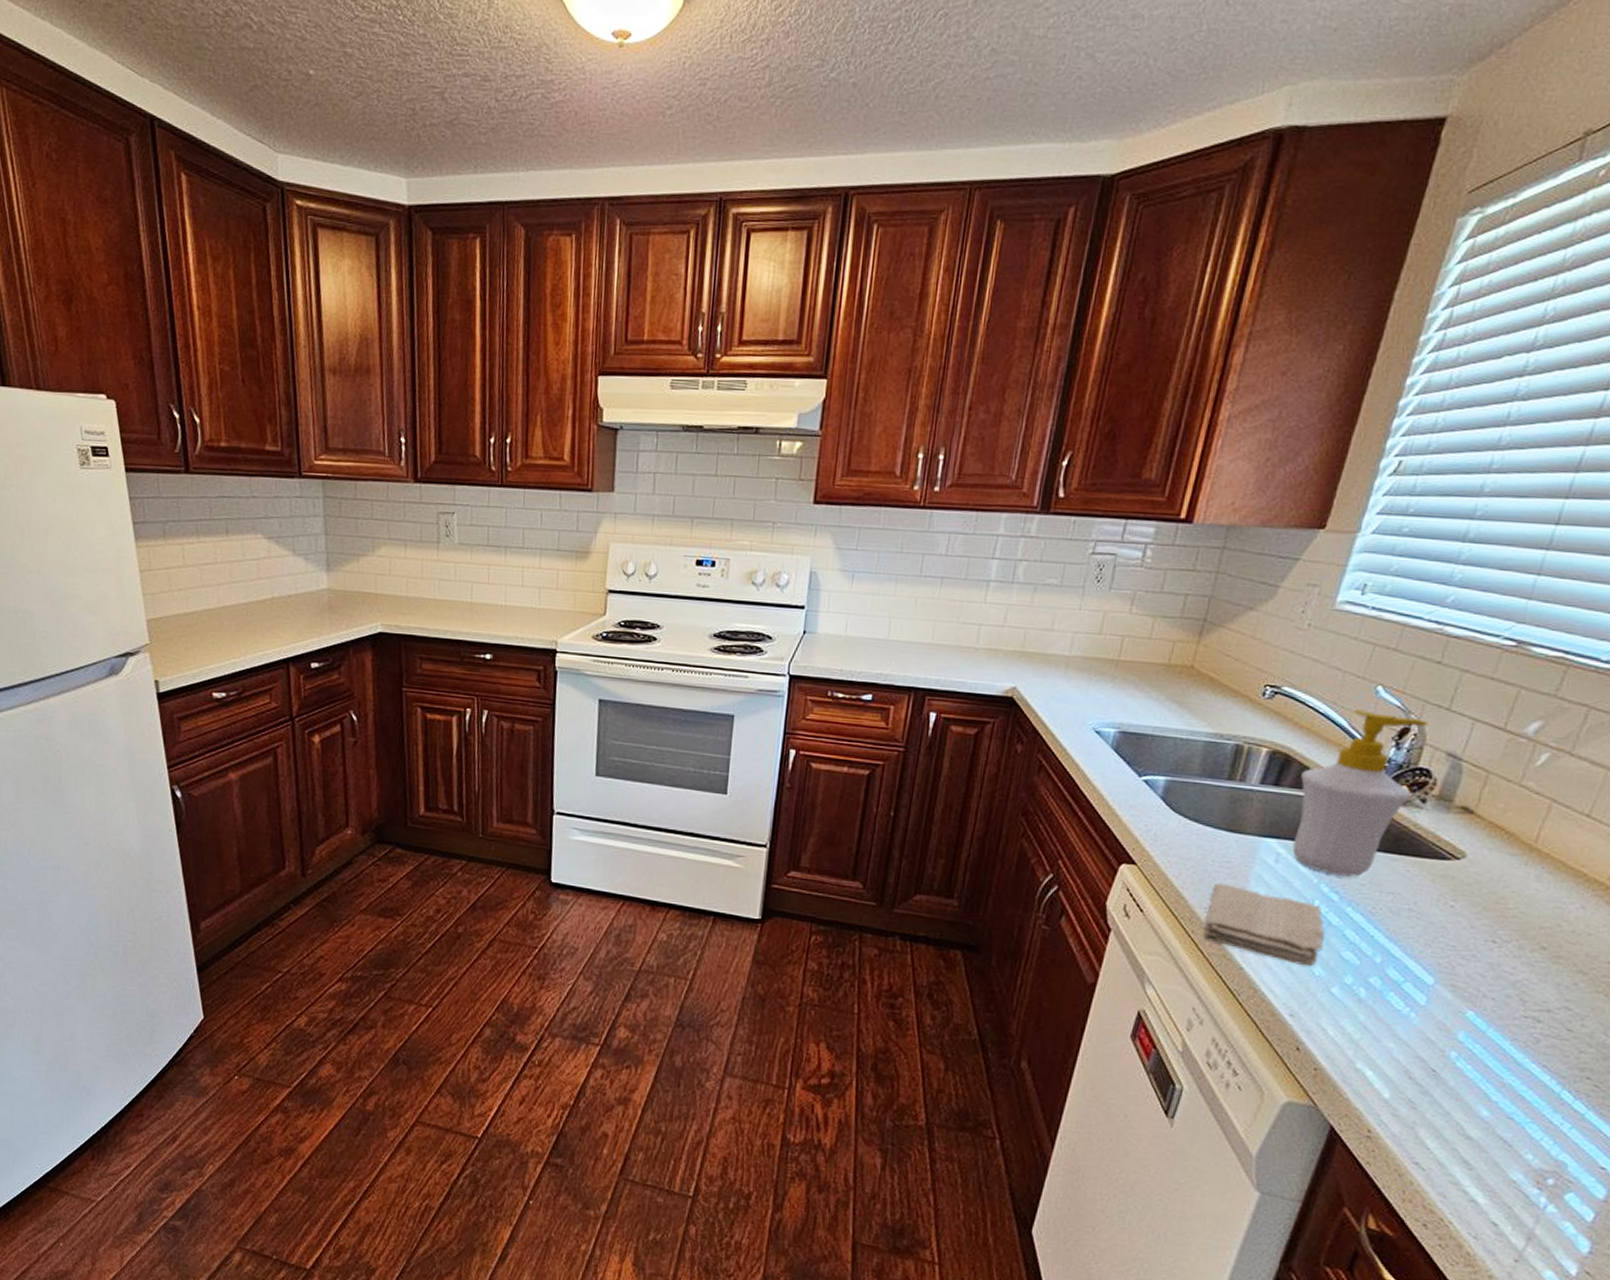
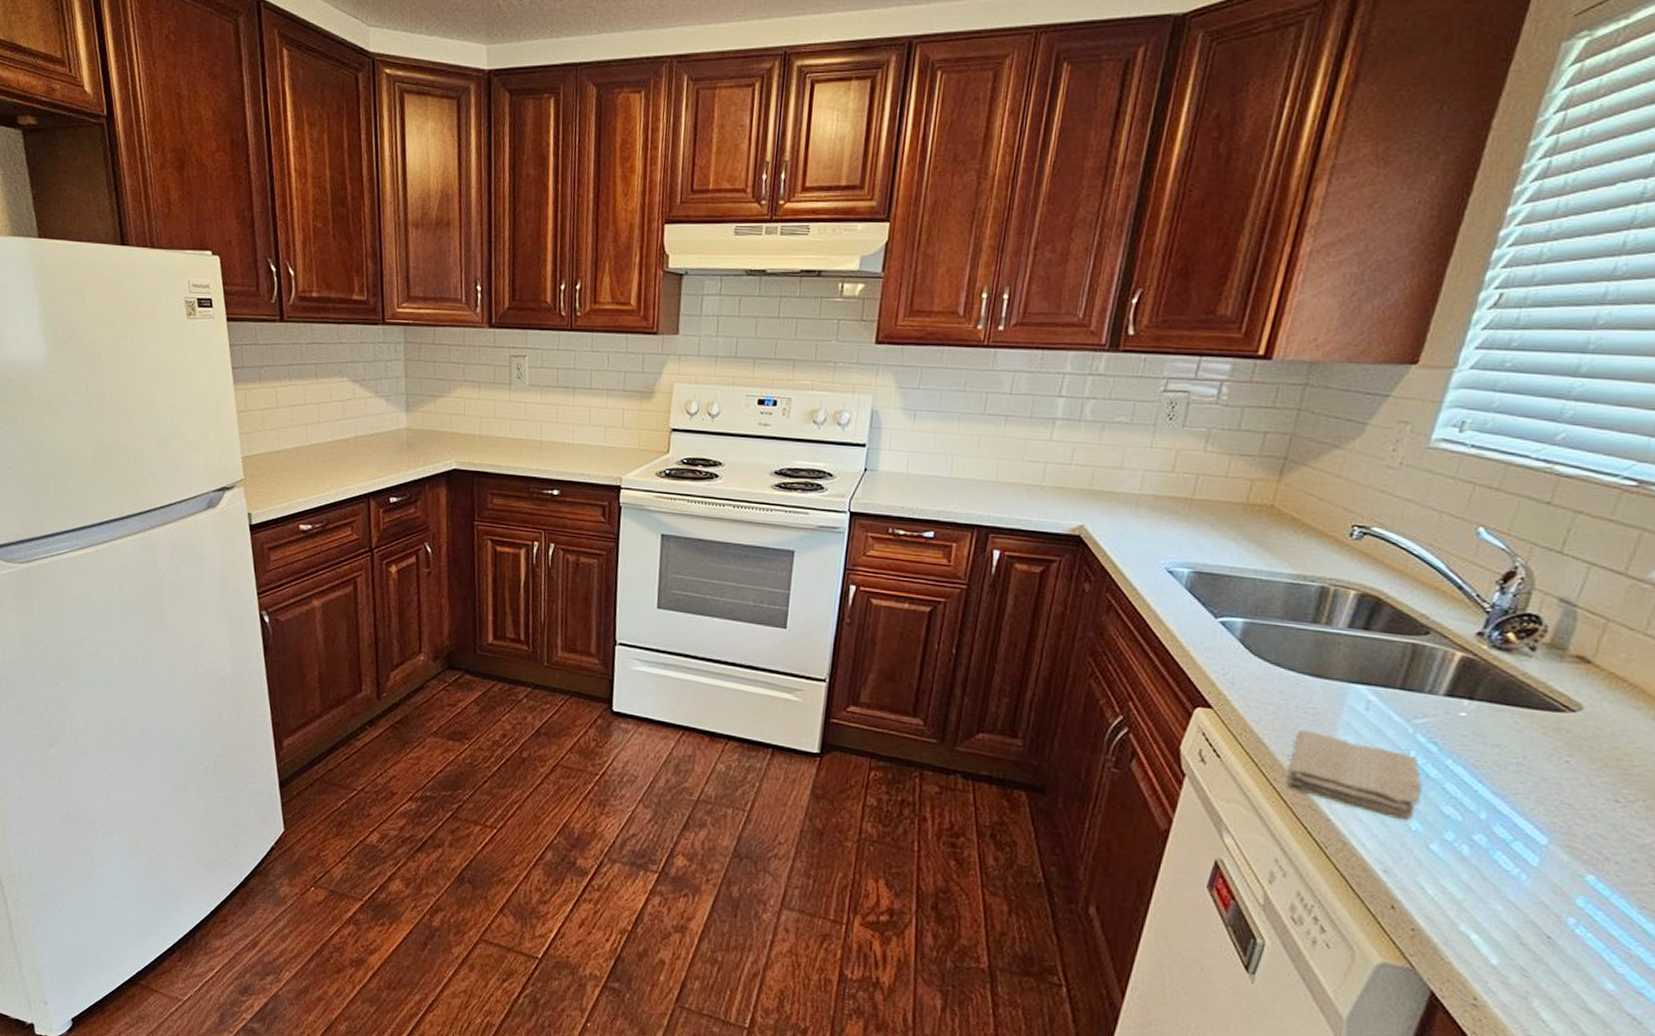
soap bottle: present [1292,708,1428,877] -> none [1384,550,1537,728]

